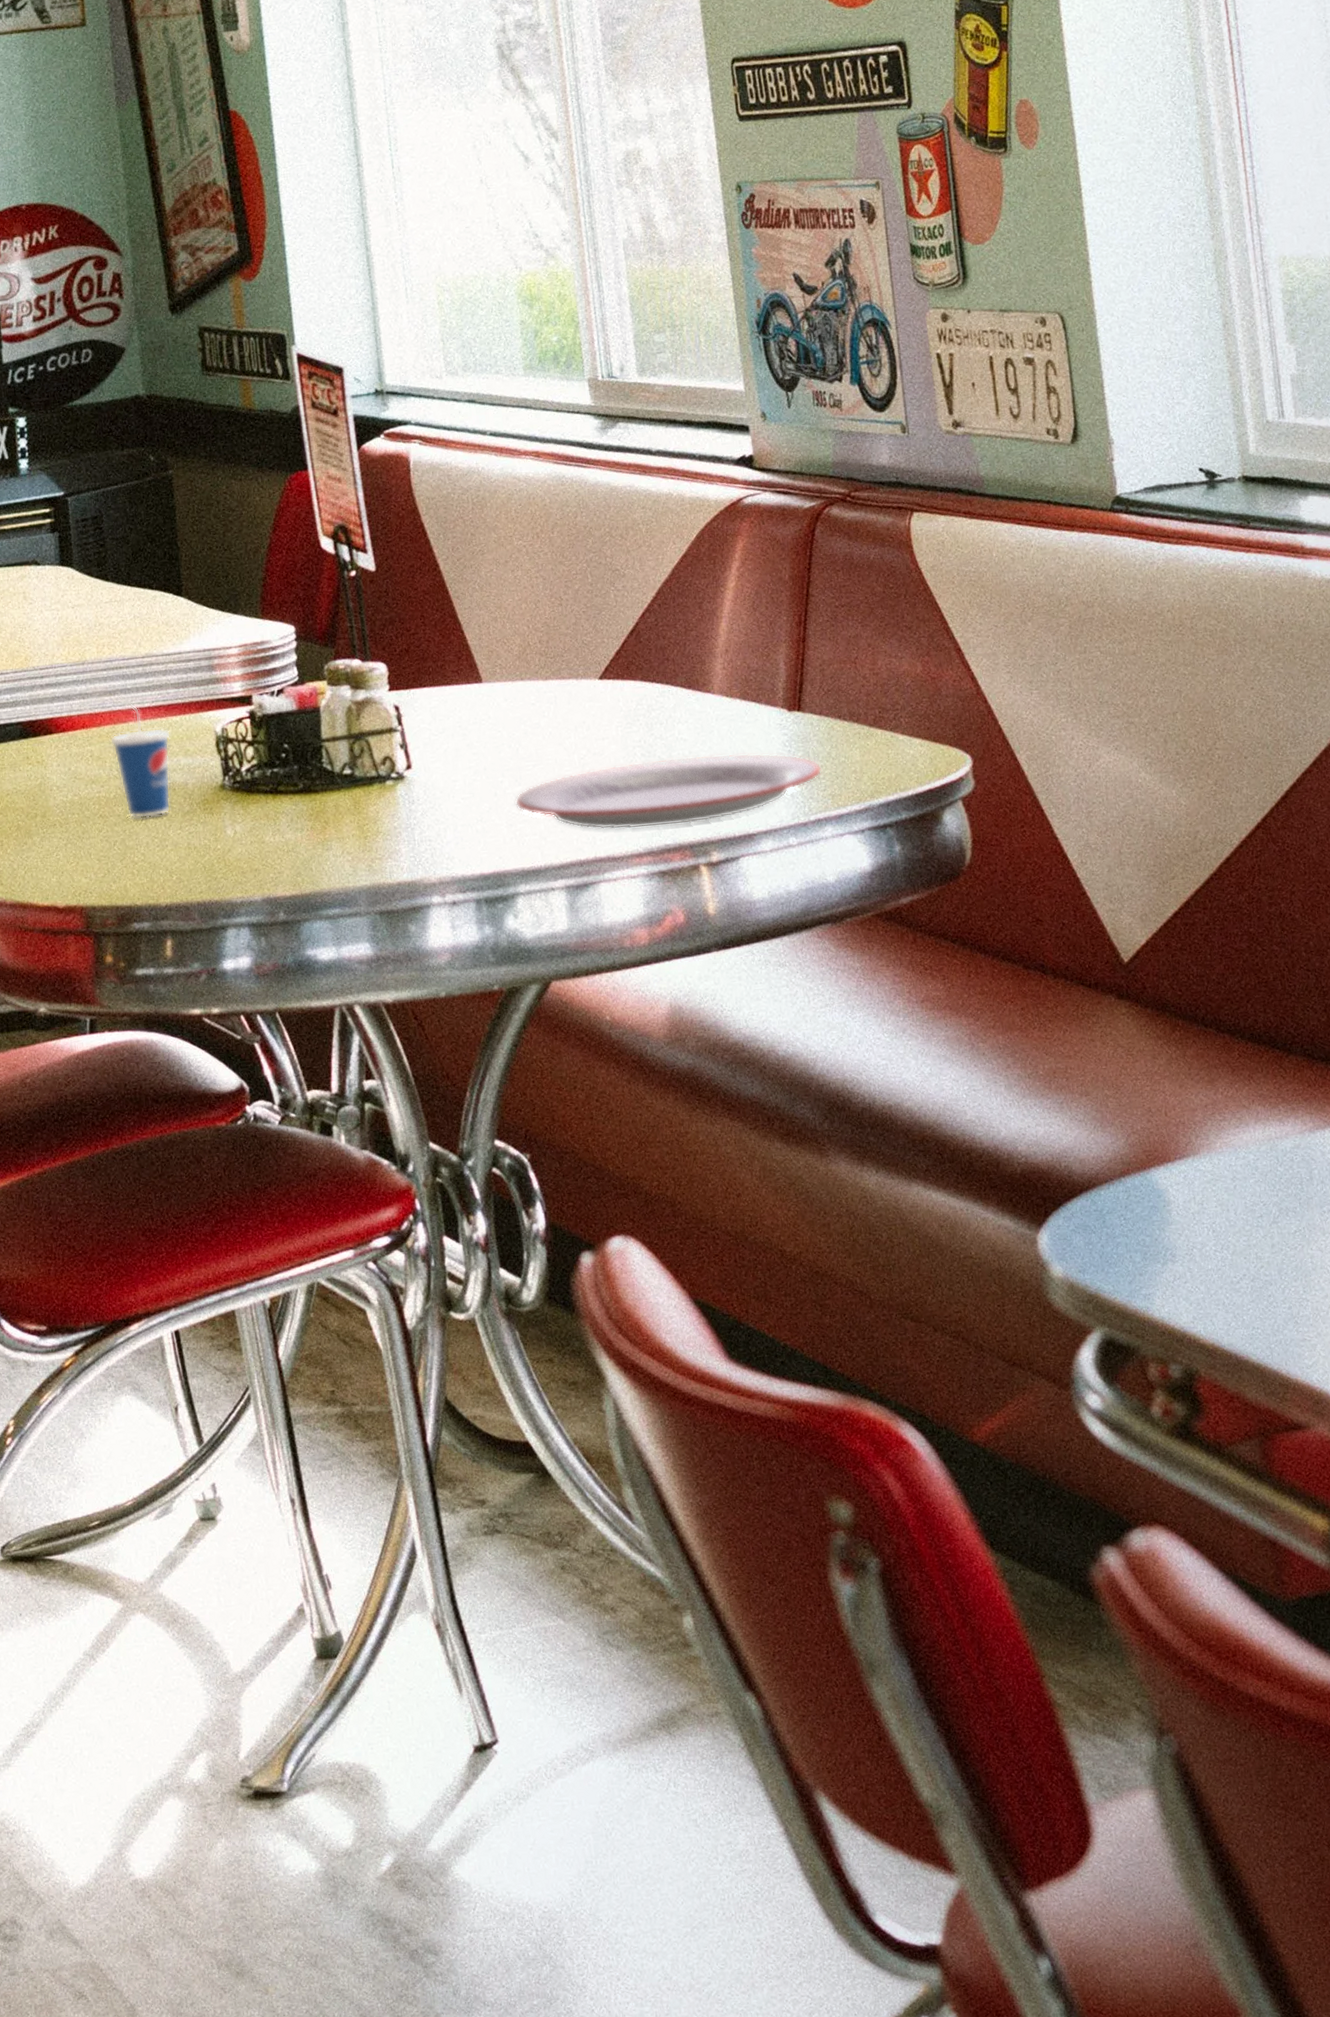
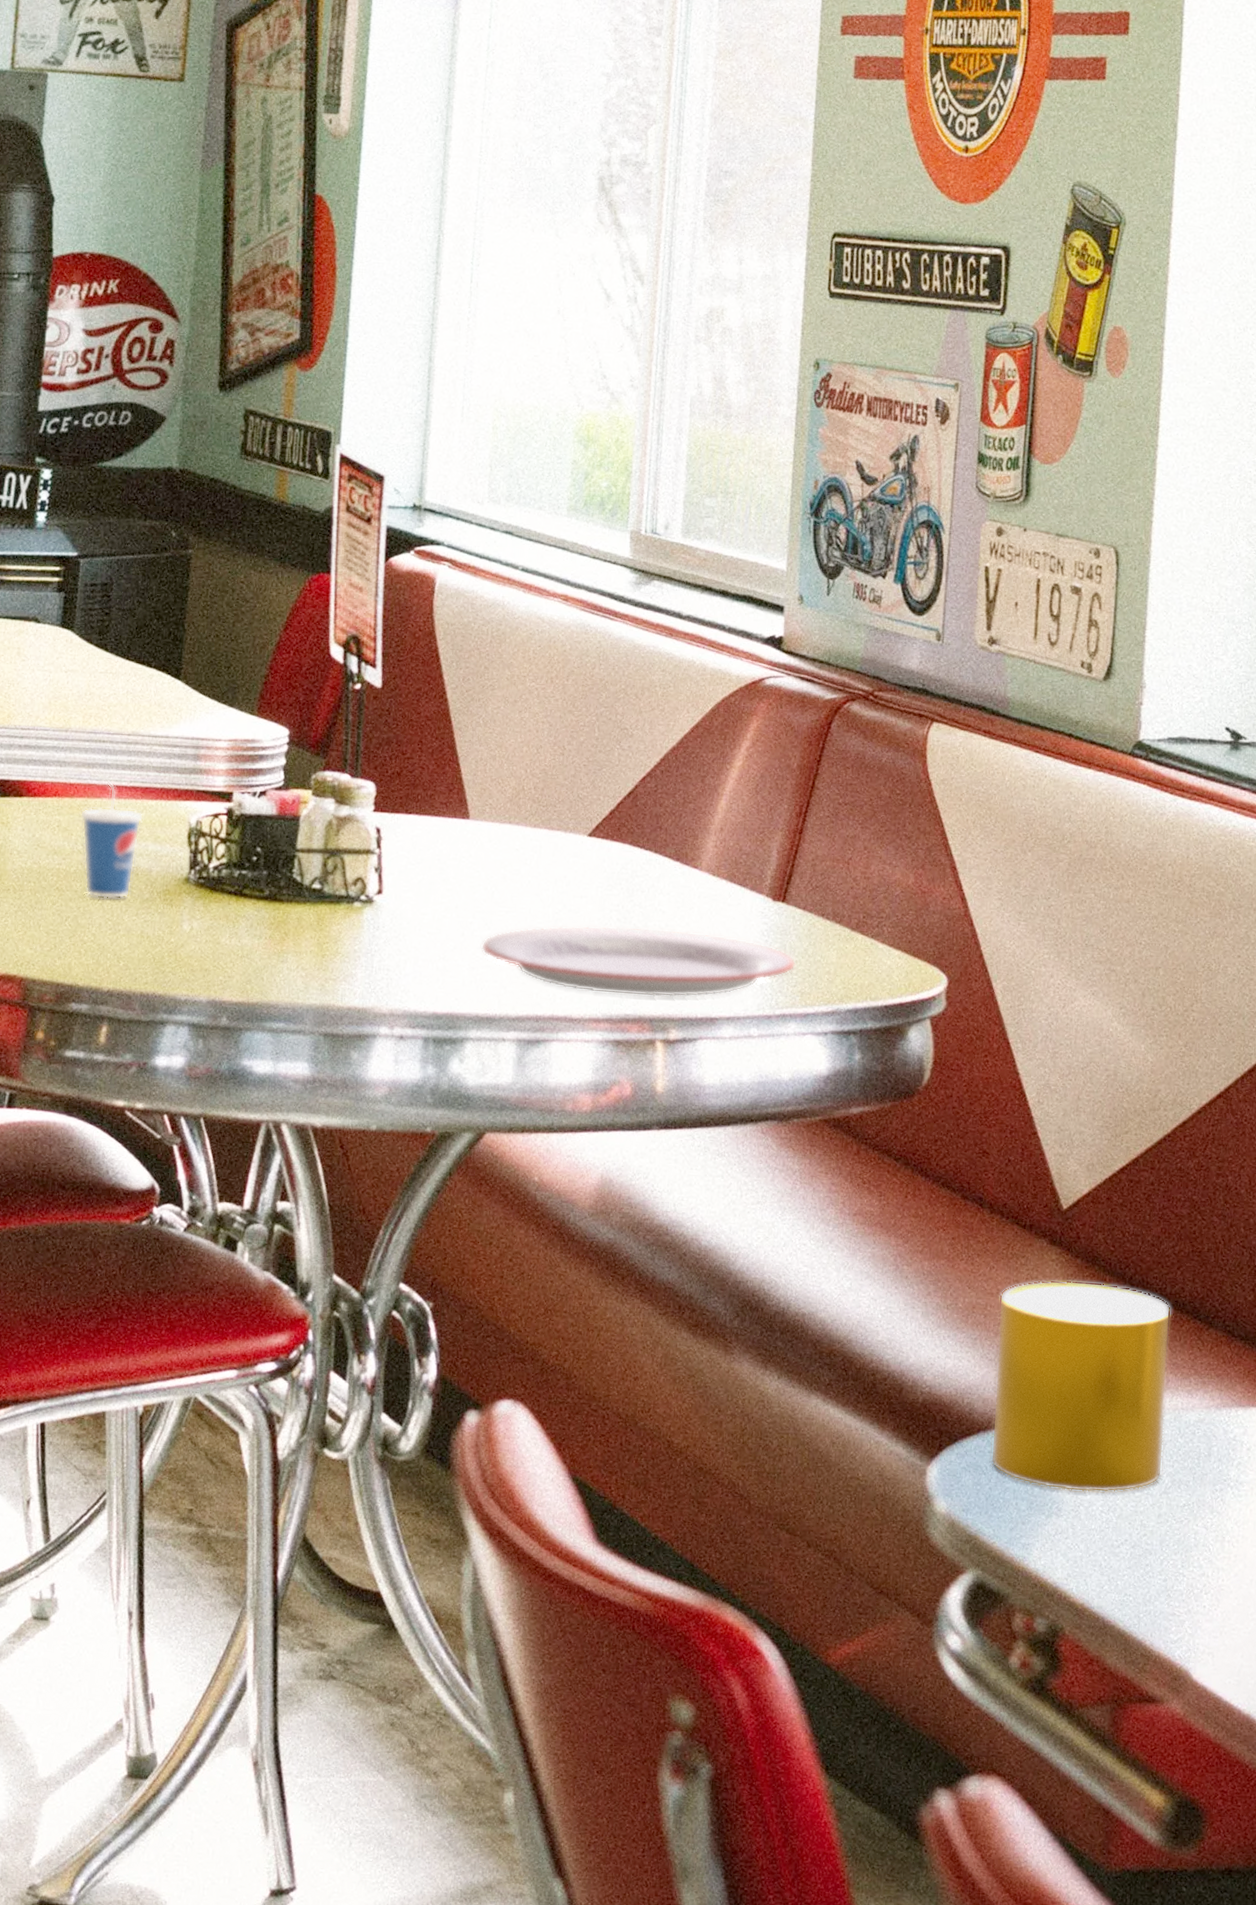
cup: none [1077,1028,1268,1237] -> present [990,1280,1171,1493]

